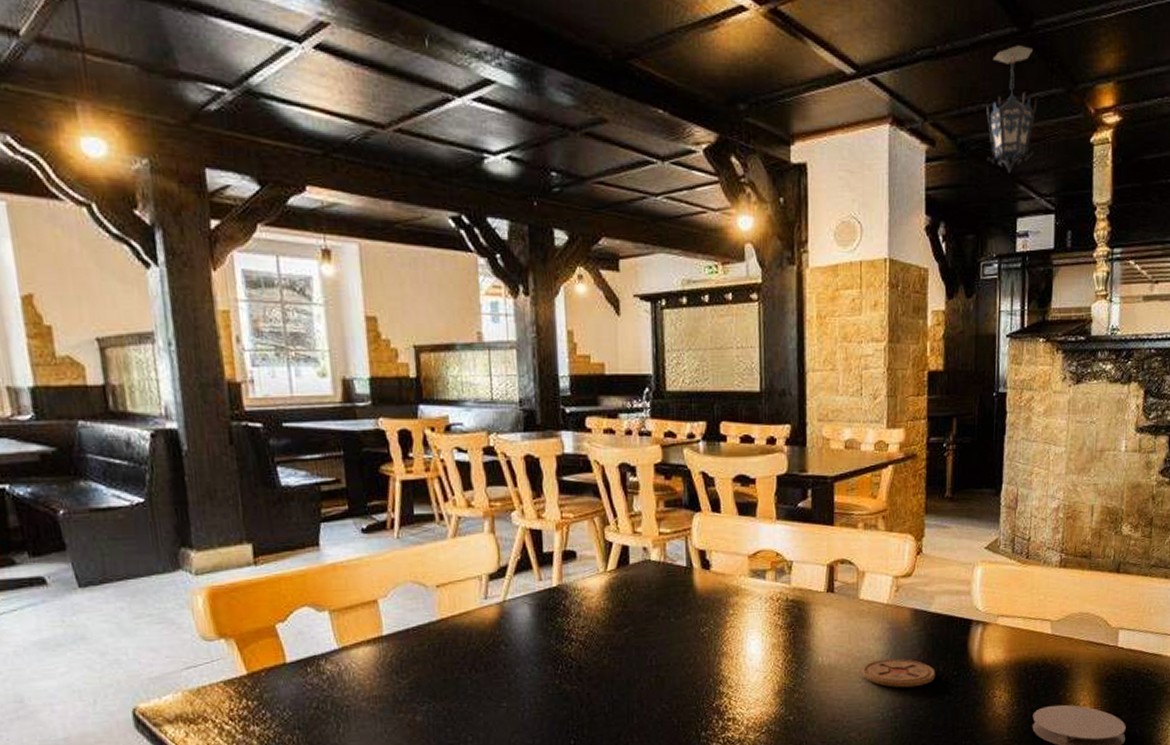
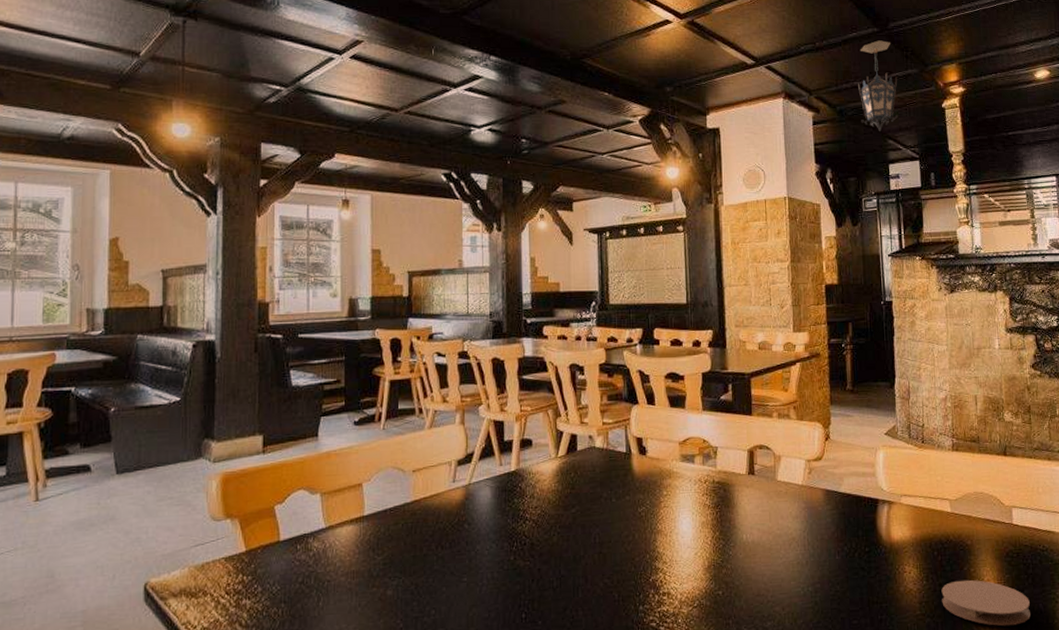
coaster: present [862,658,936,688] -> none [782,535,850,564]

